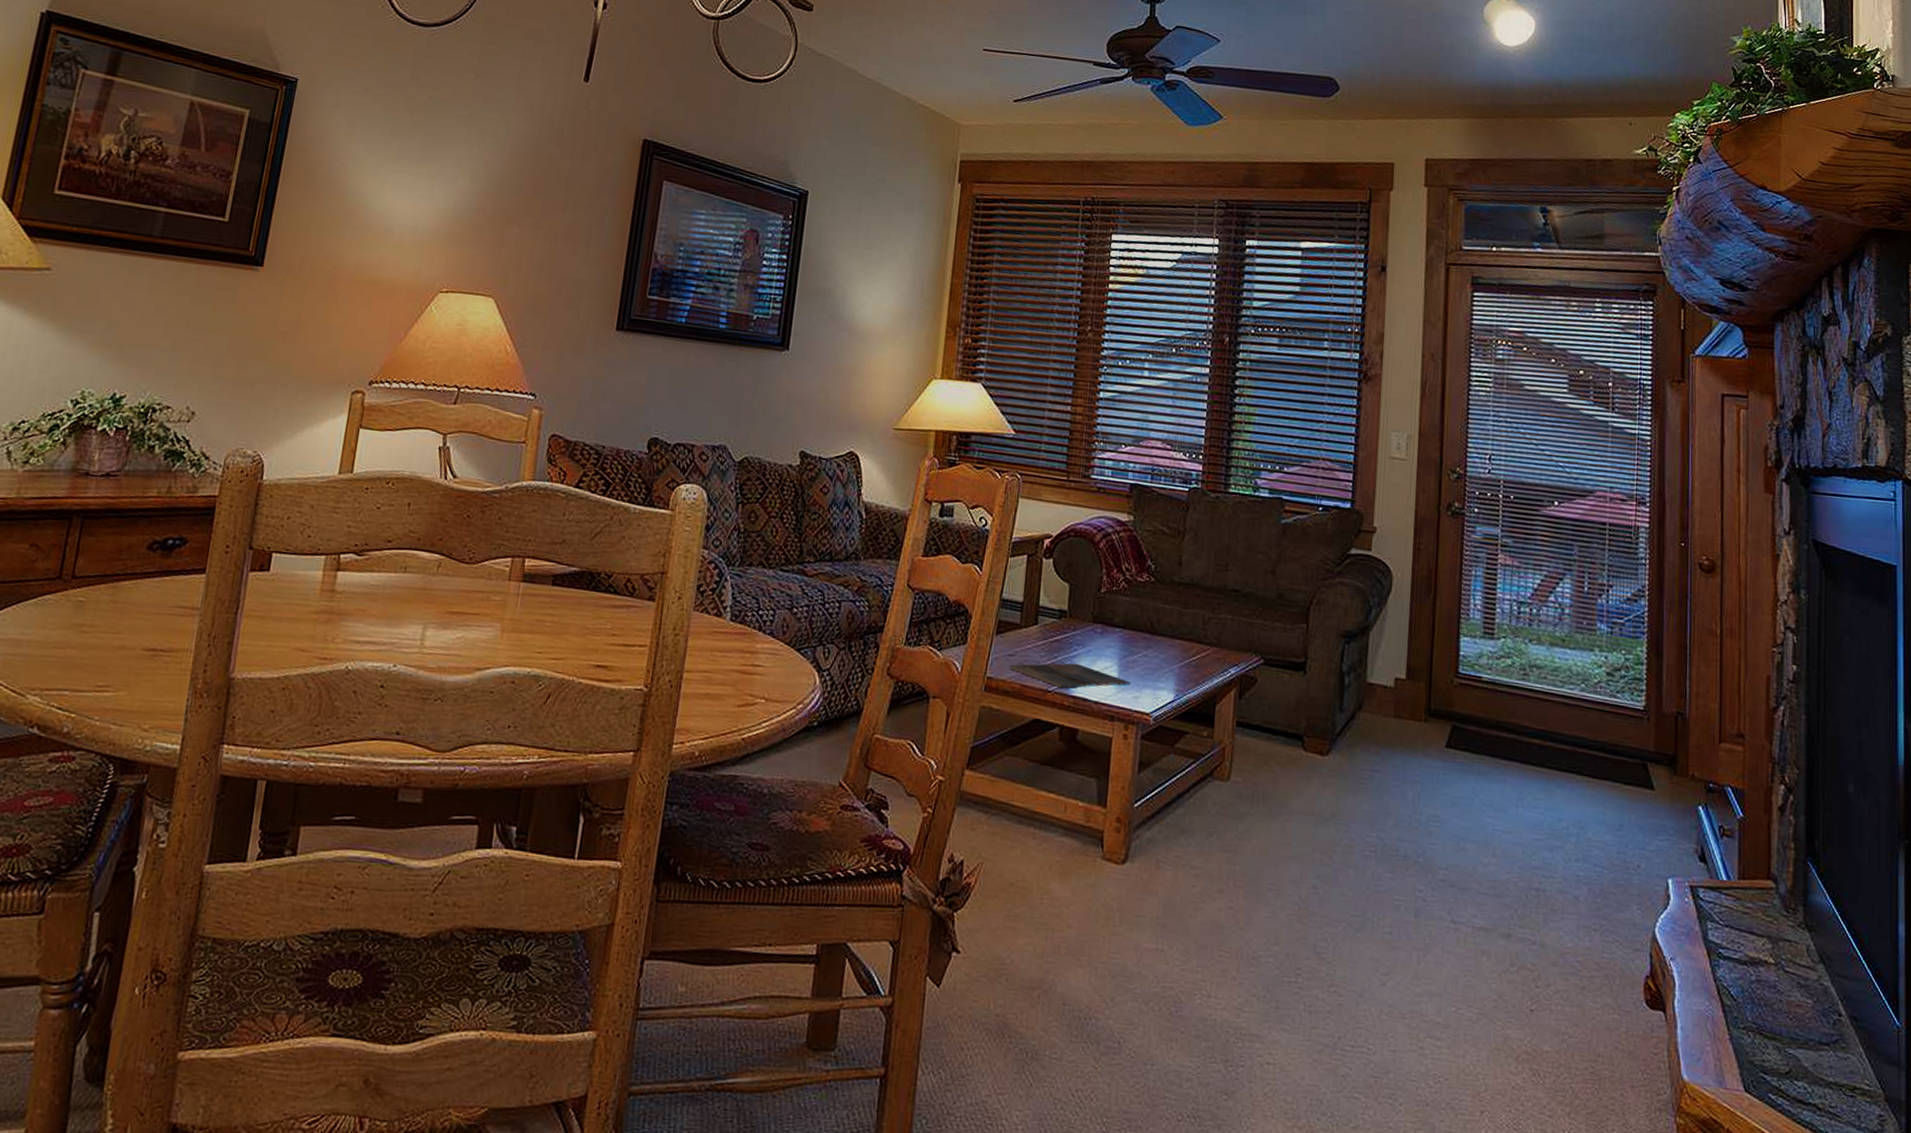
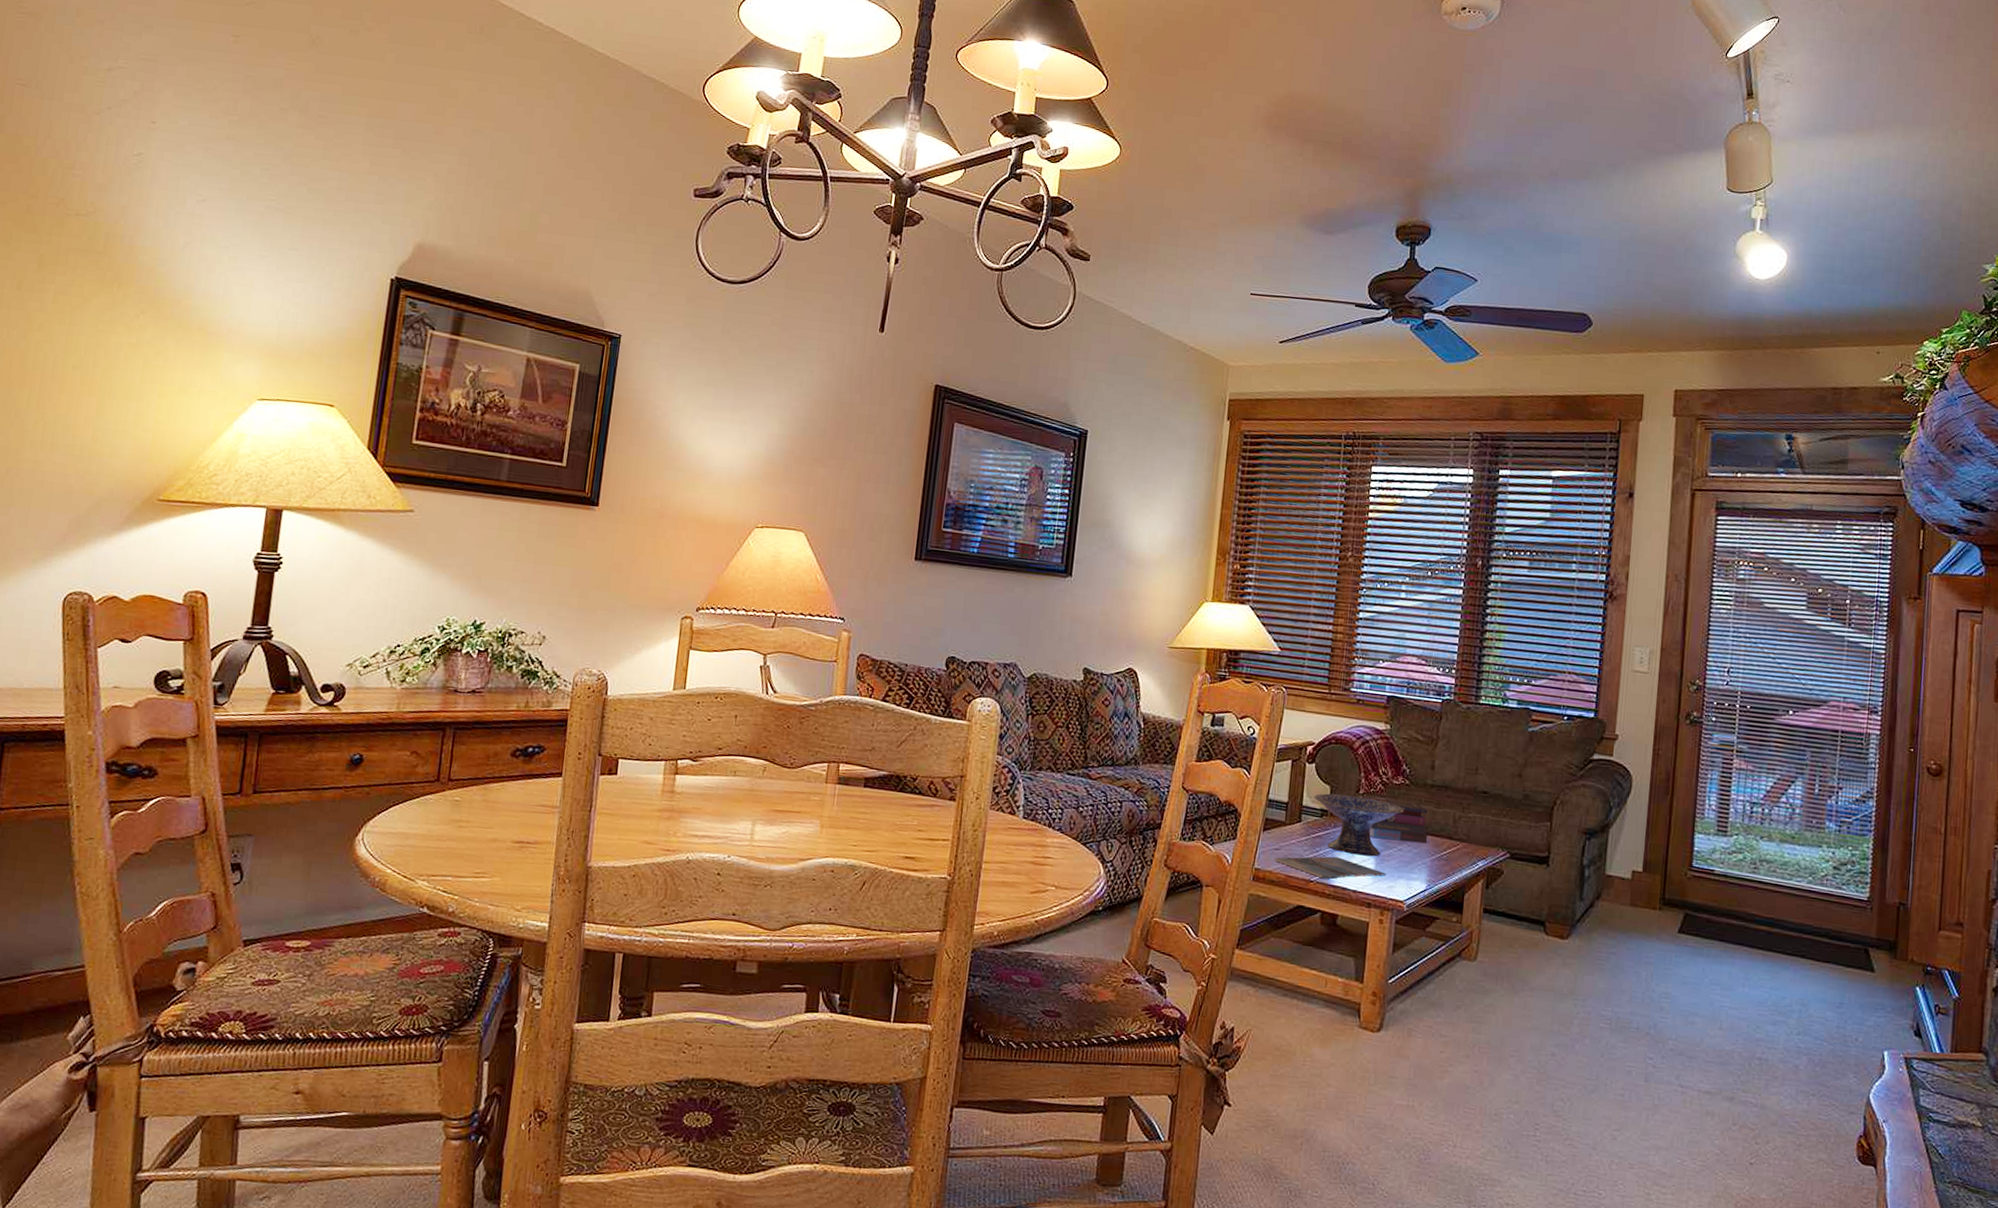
decorative bowl: none [1050,592,1150,664] -> present [1313,793,1405,857]
books: none [1101,595,1175,649] -> present [1359,796,1427,844]

